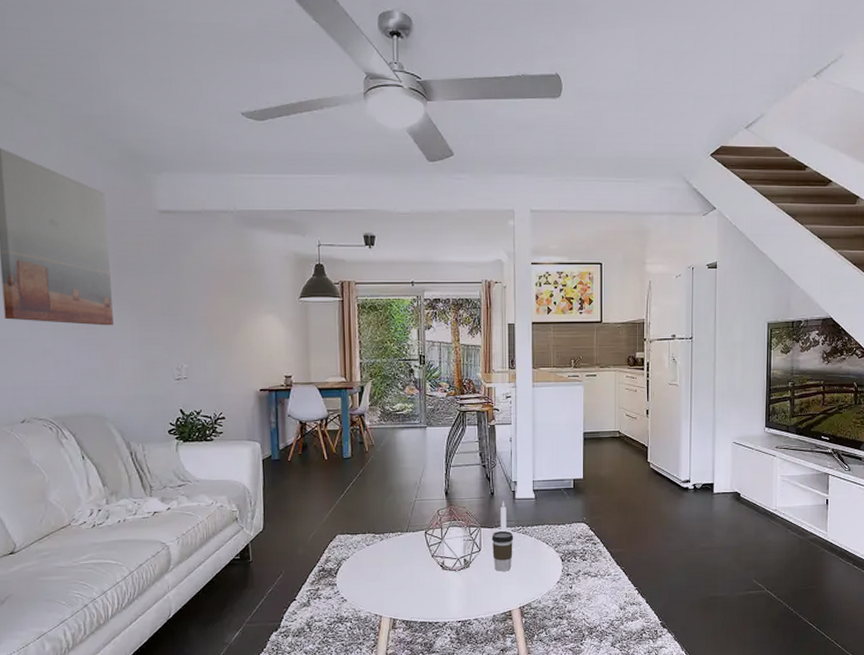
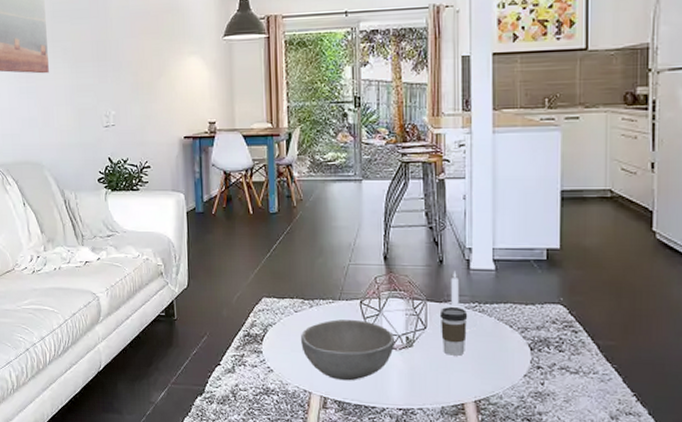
bowl: none [372,548,455,603] -> present [301,319,396,381]

